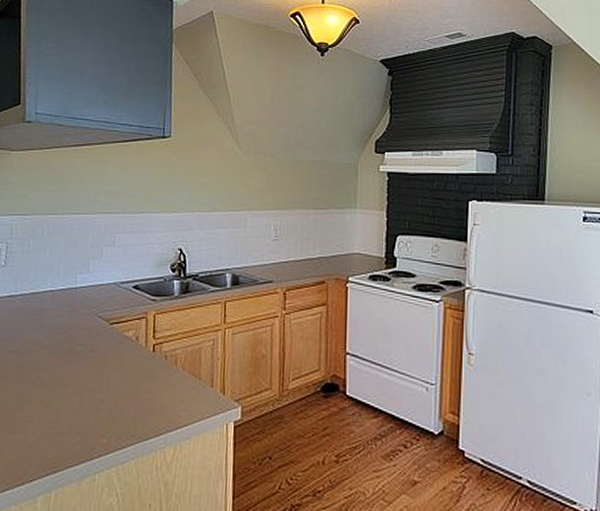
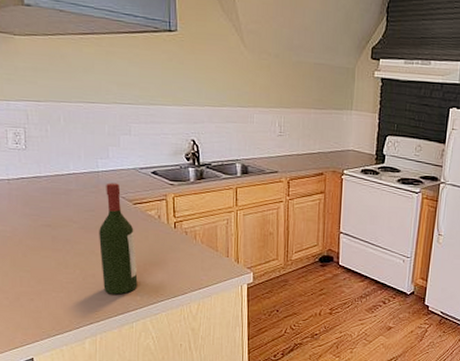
wine bottle: none [66,300,108,437] -> present [99,183,138,295]

